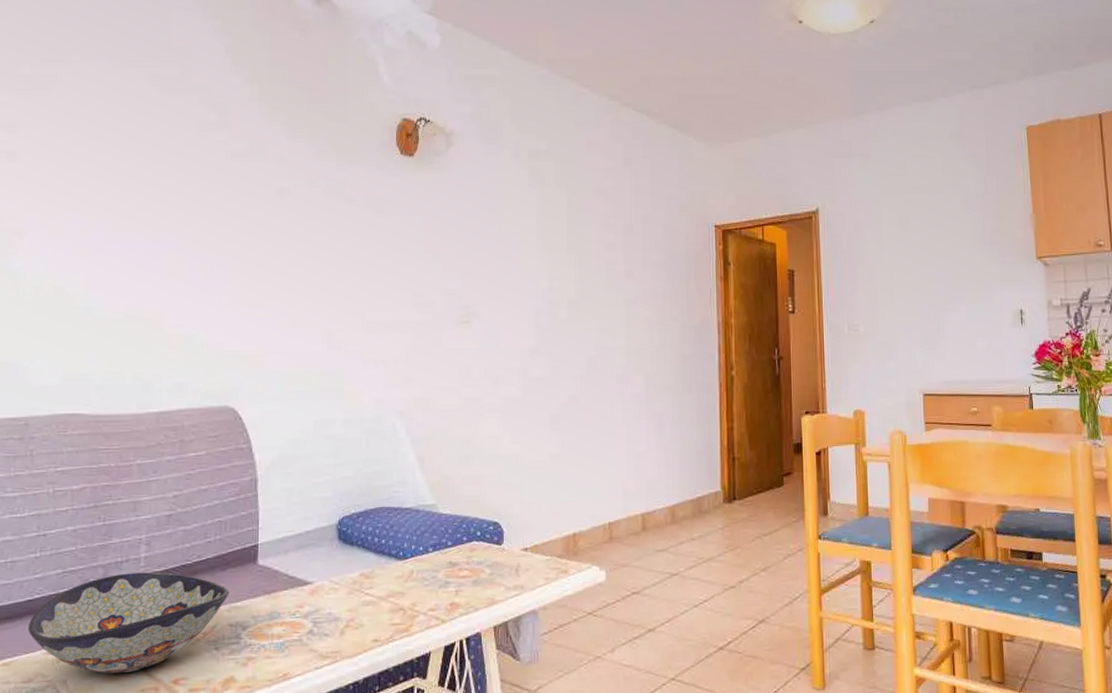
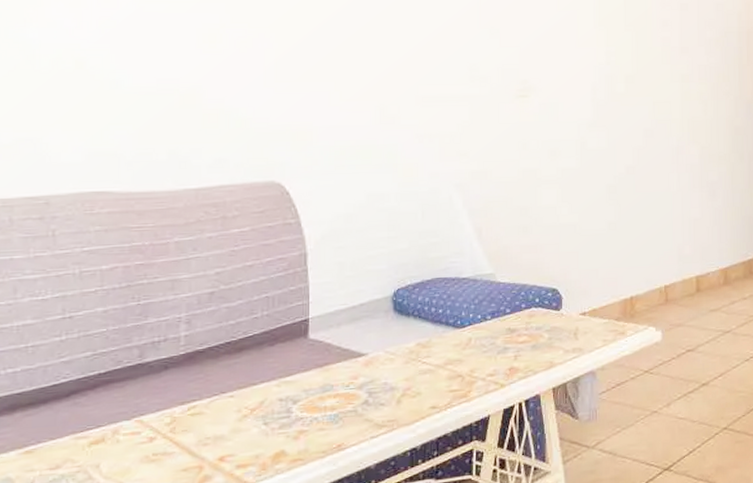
decorative bowl: present [28,572,230,674] -> none [53,350,279,456]

